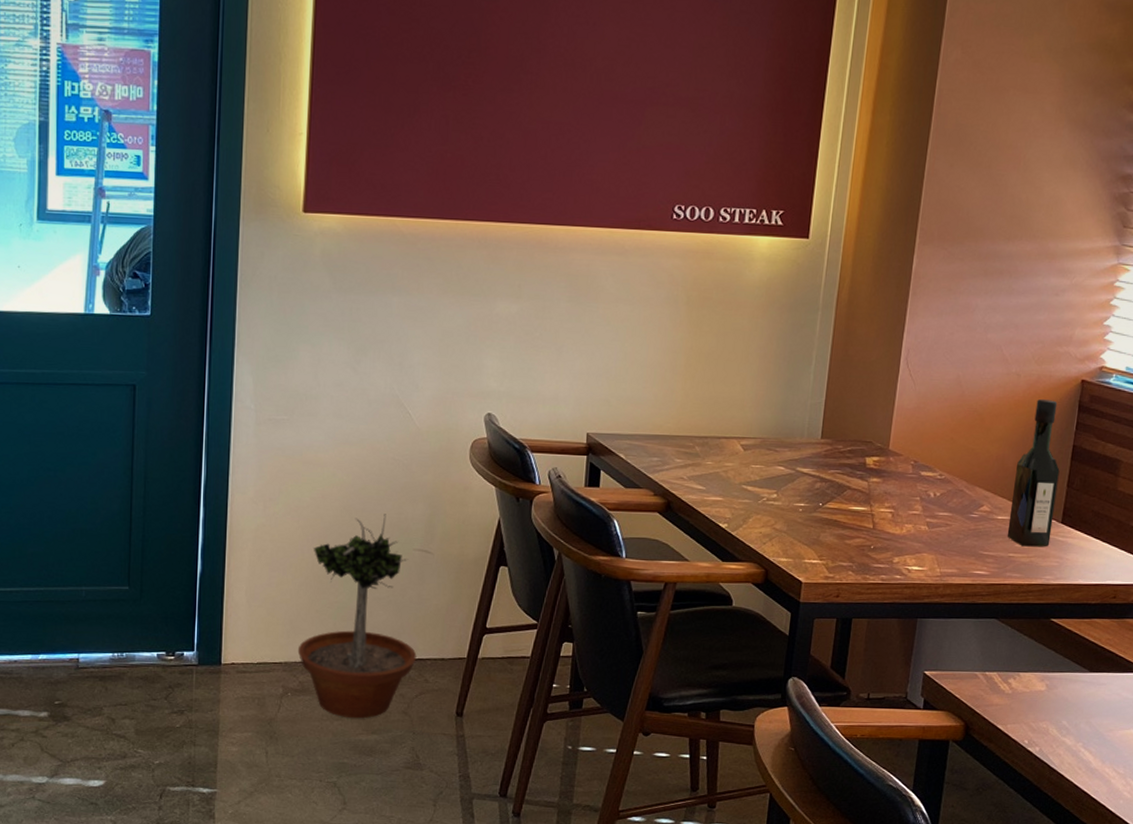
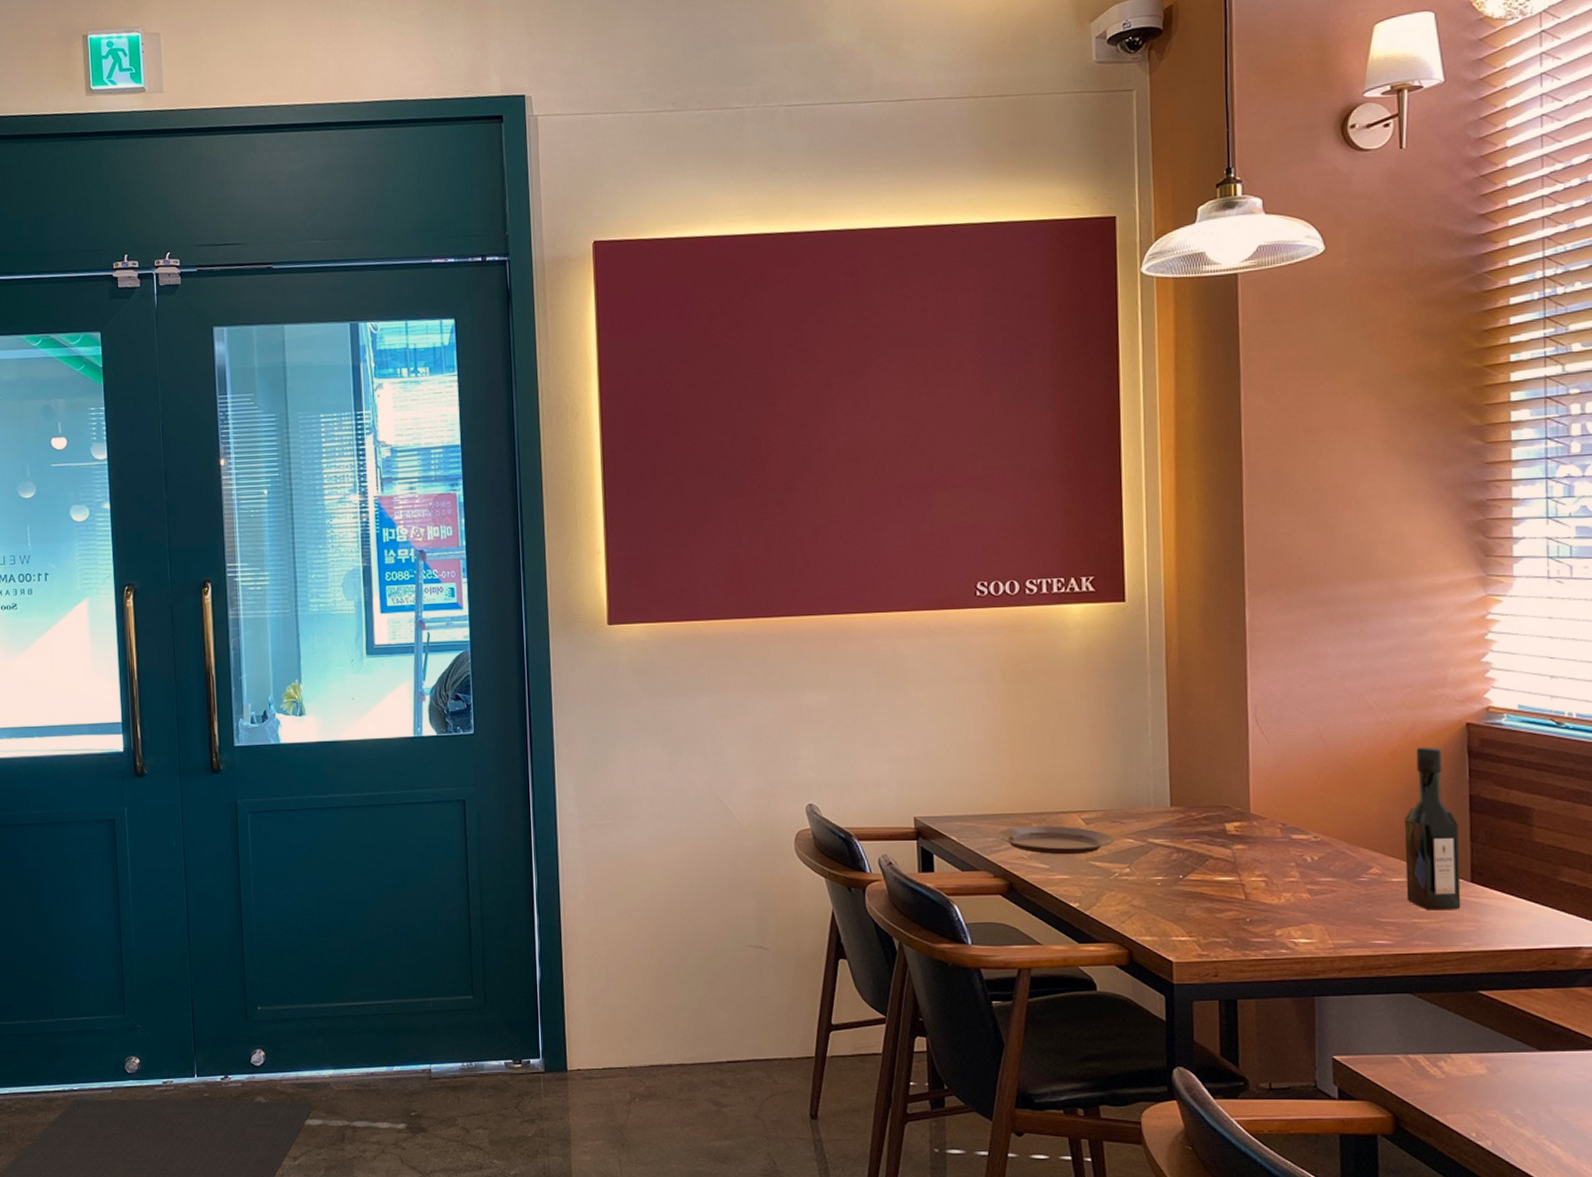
potted tree: present [297,514,417,719] -> none [641,911,763,1124]
plate: none [661,448,767,479] -> present [996,826,1115,855]

